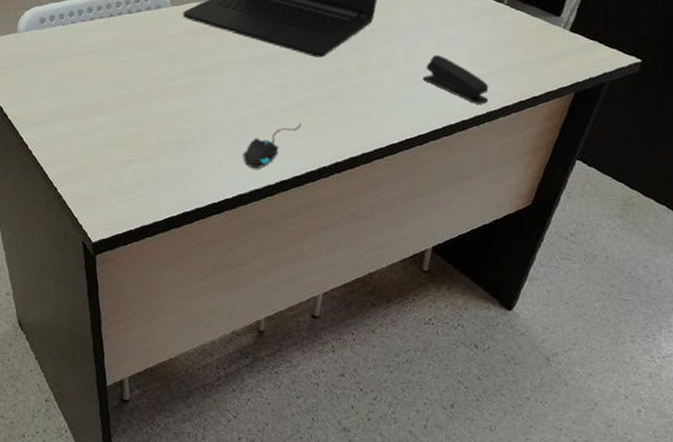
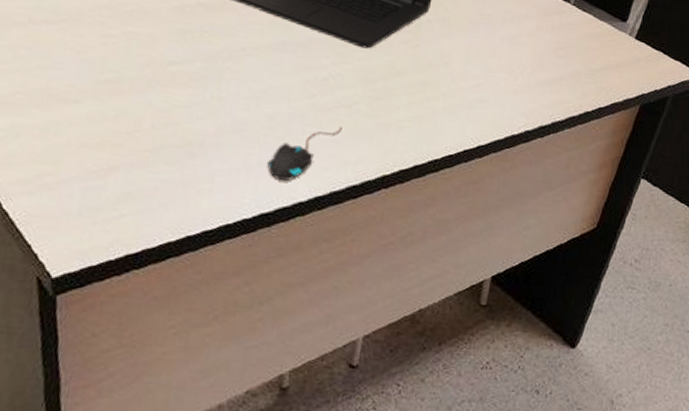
stapler: present [423,55,489,105] -> none [484,55,554,114]

